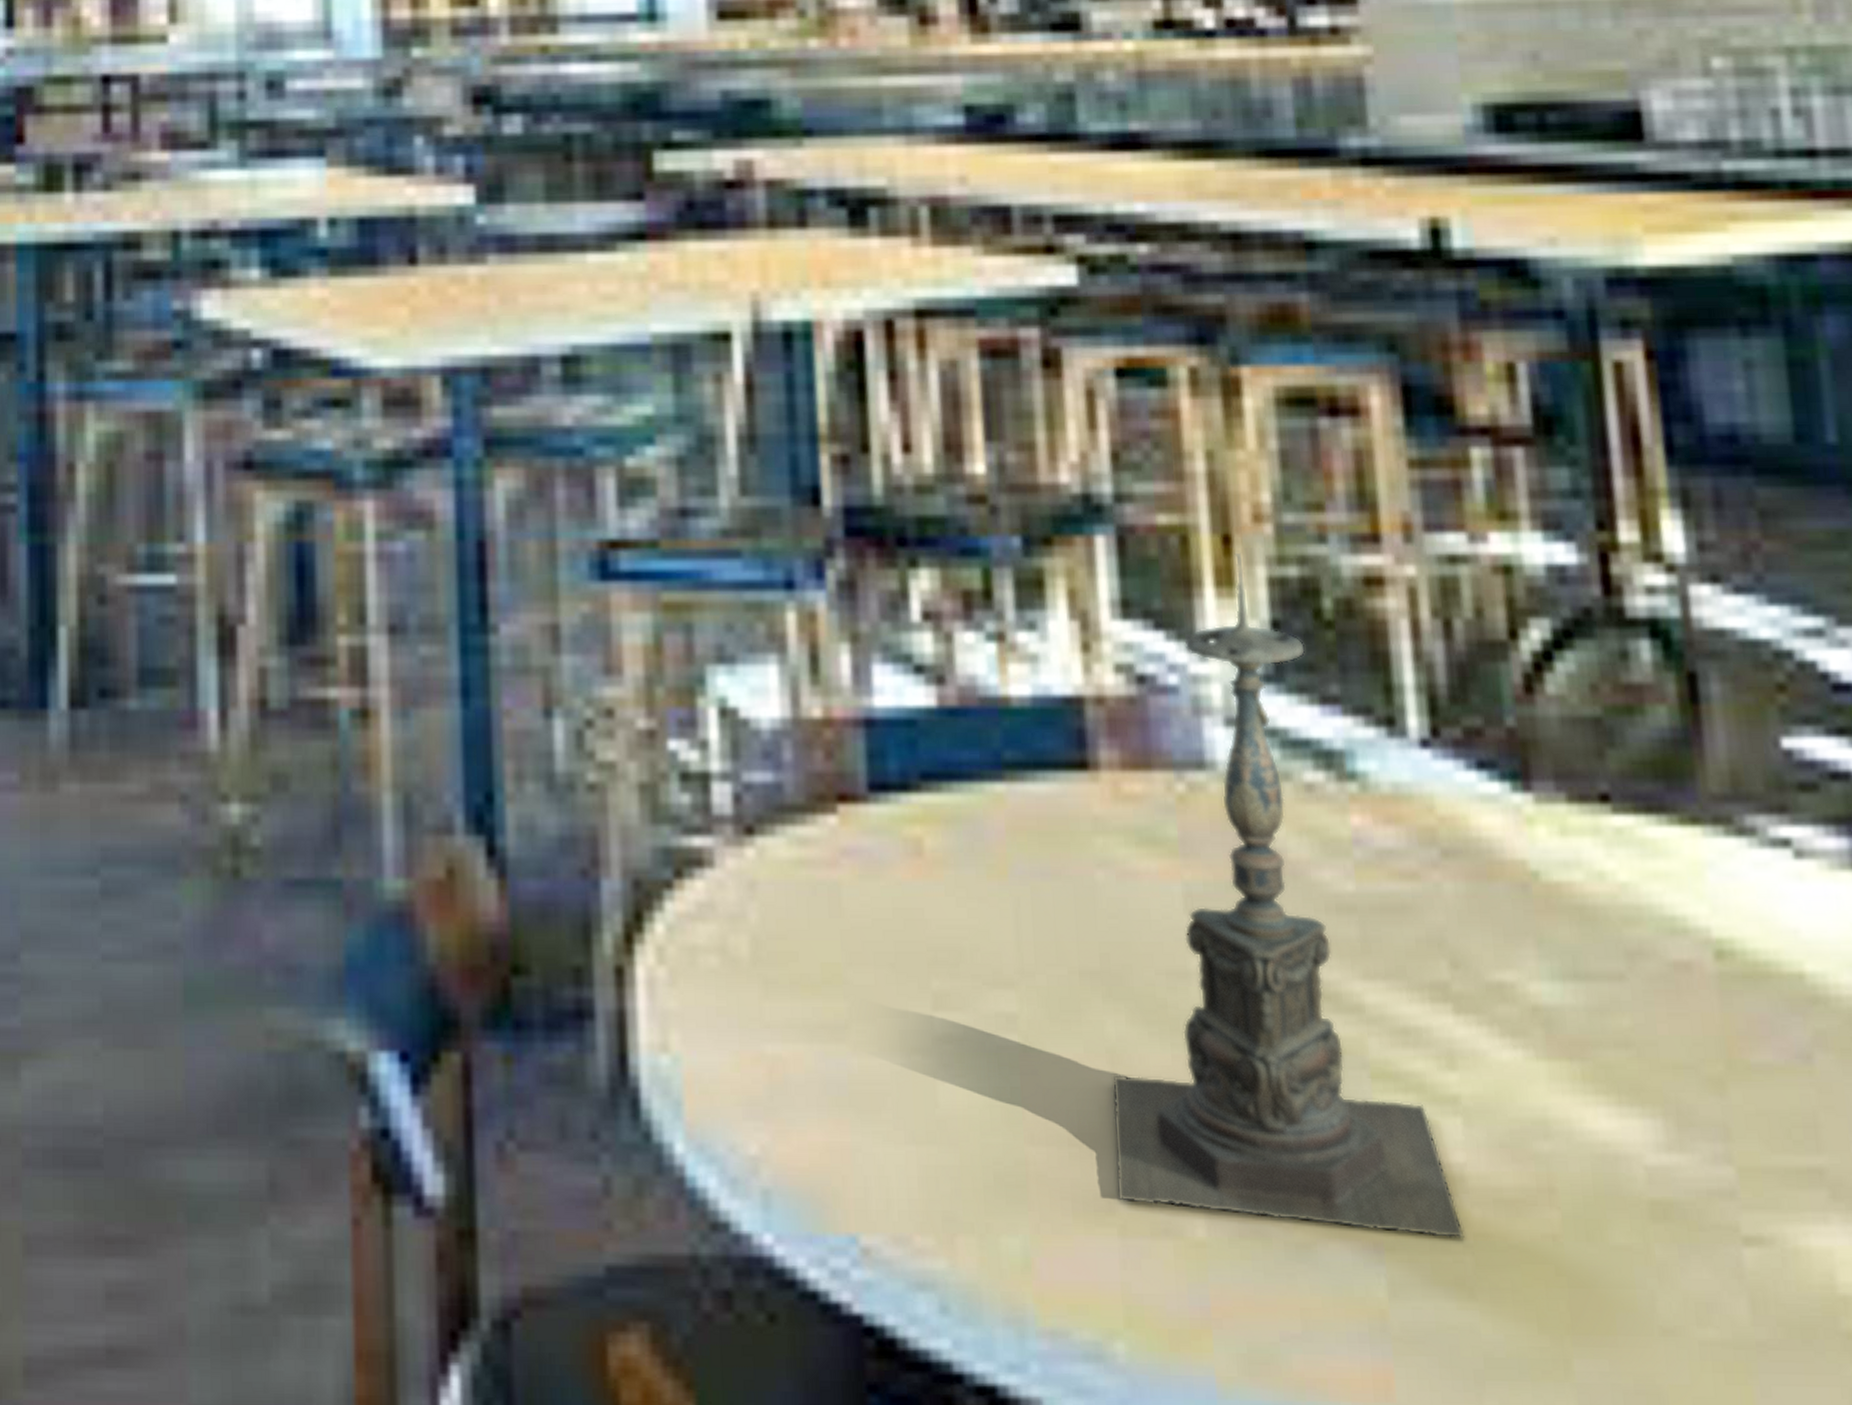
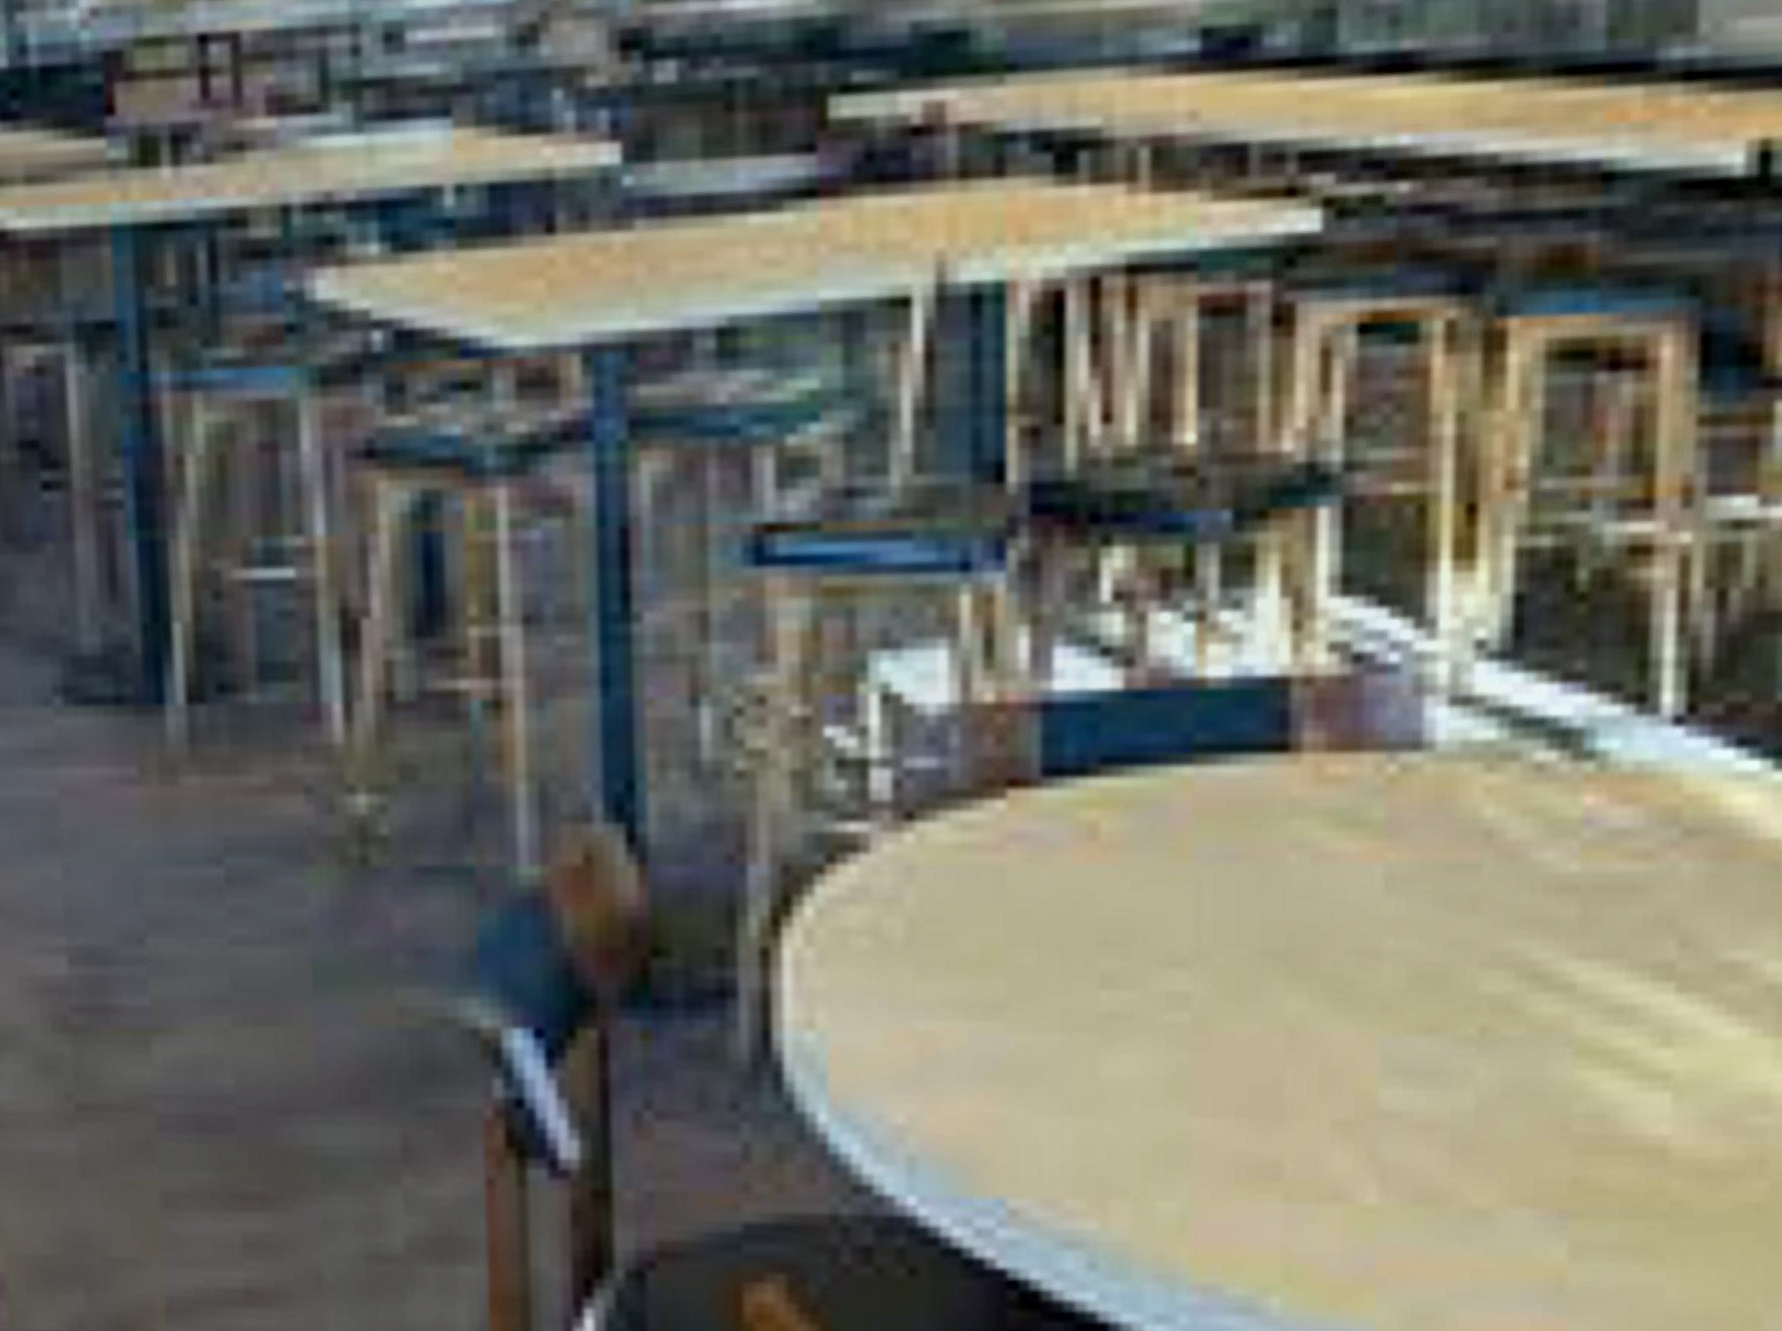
candle holder: present [1111,552,1465,1239] -> none [1285,522,1660,1207]

